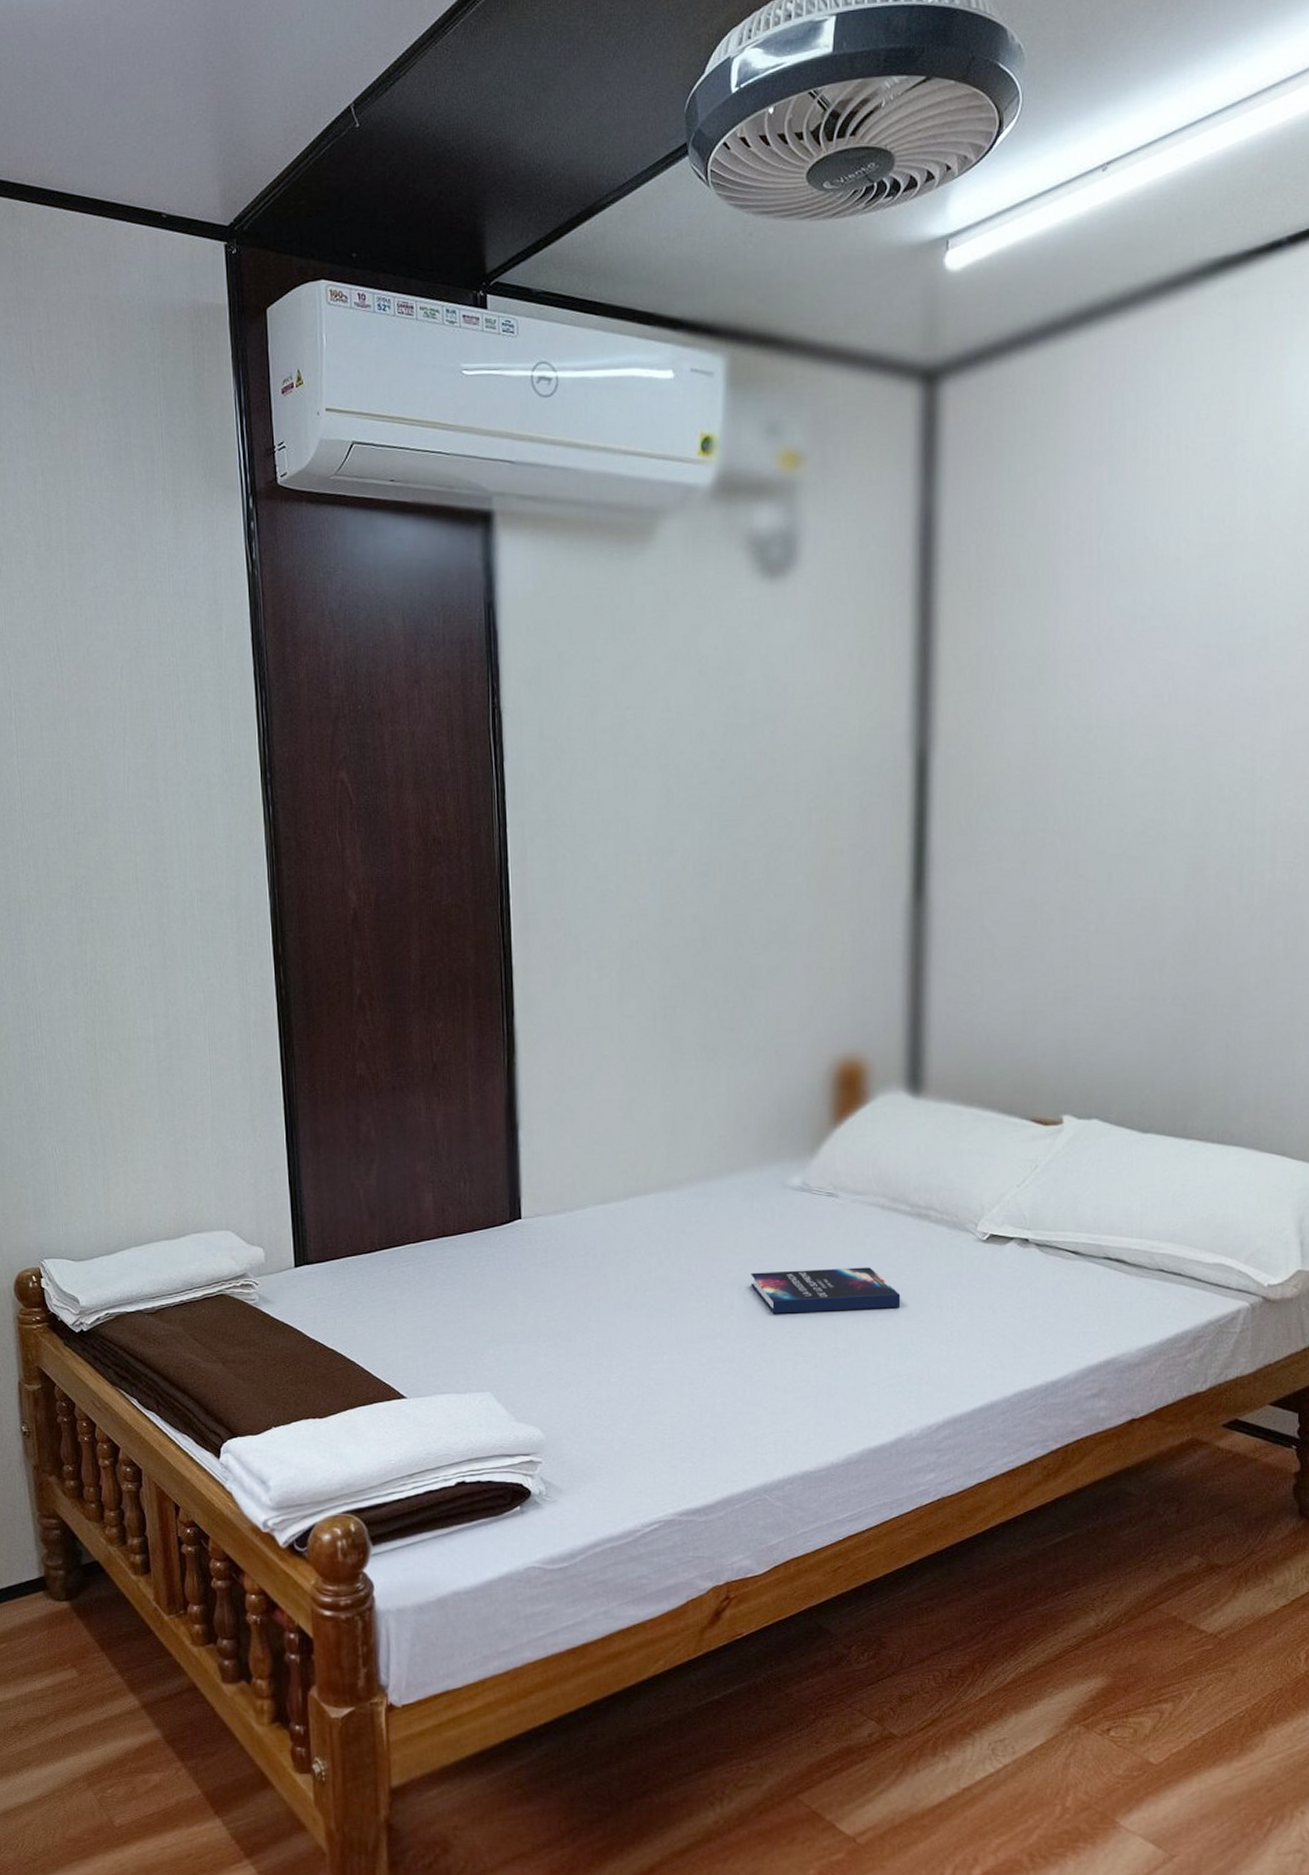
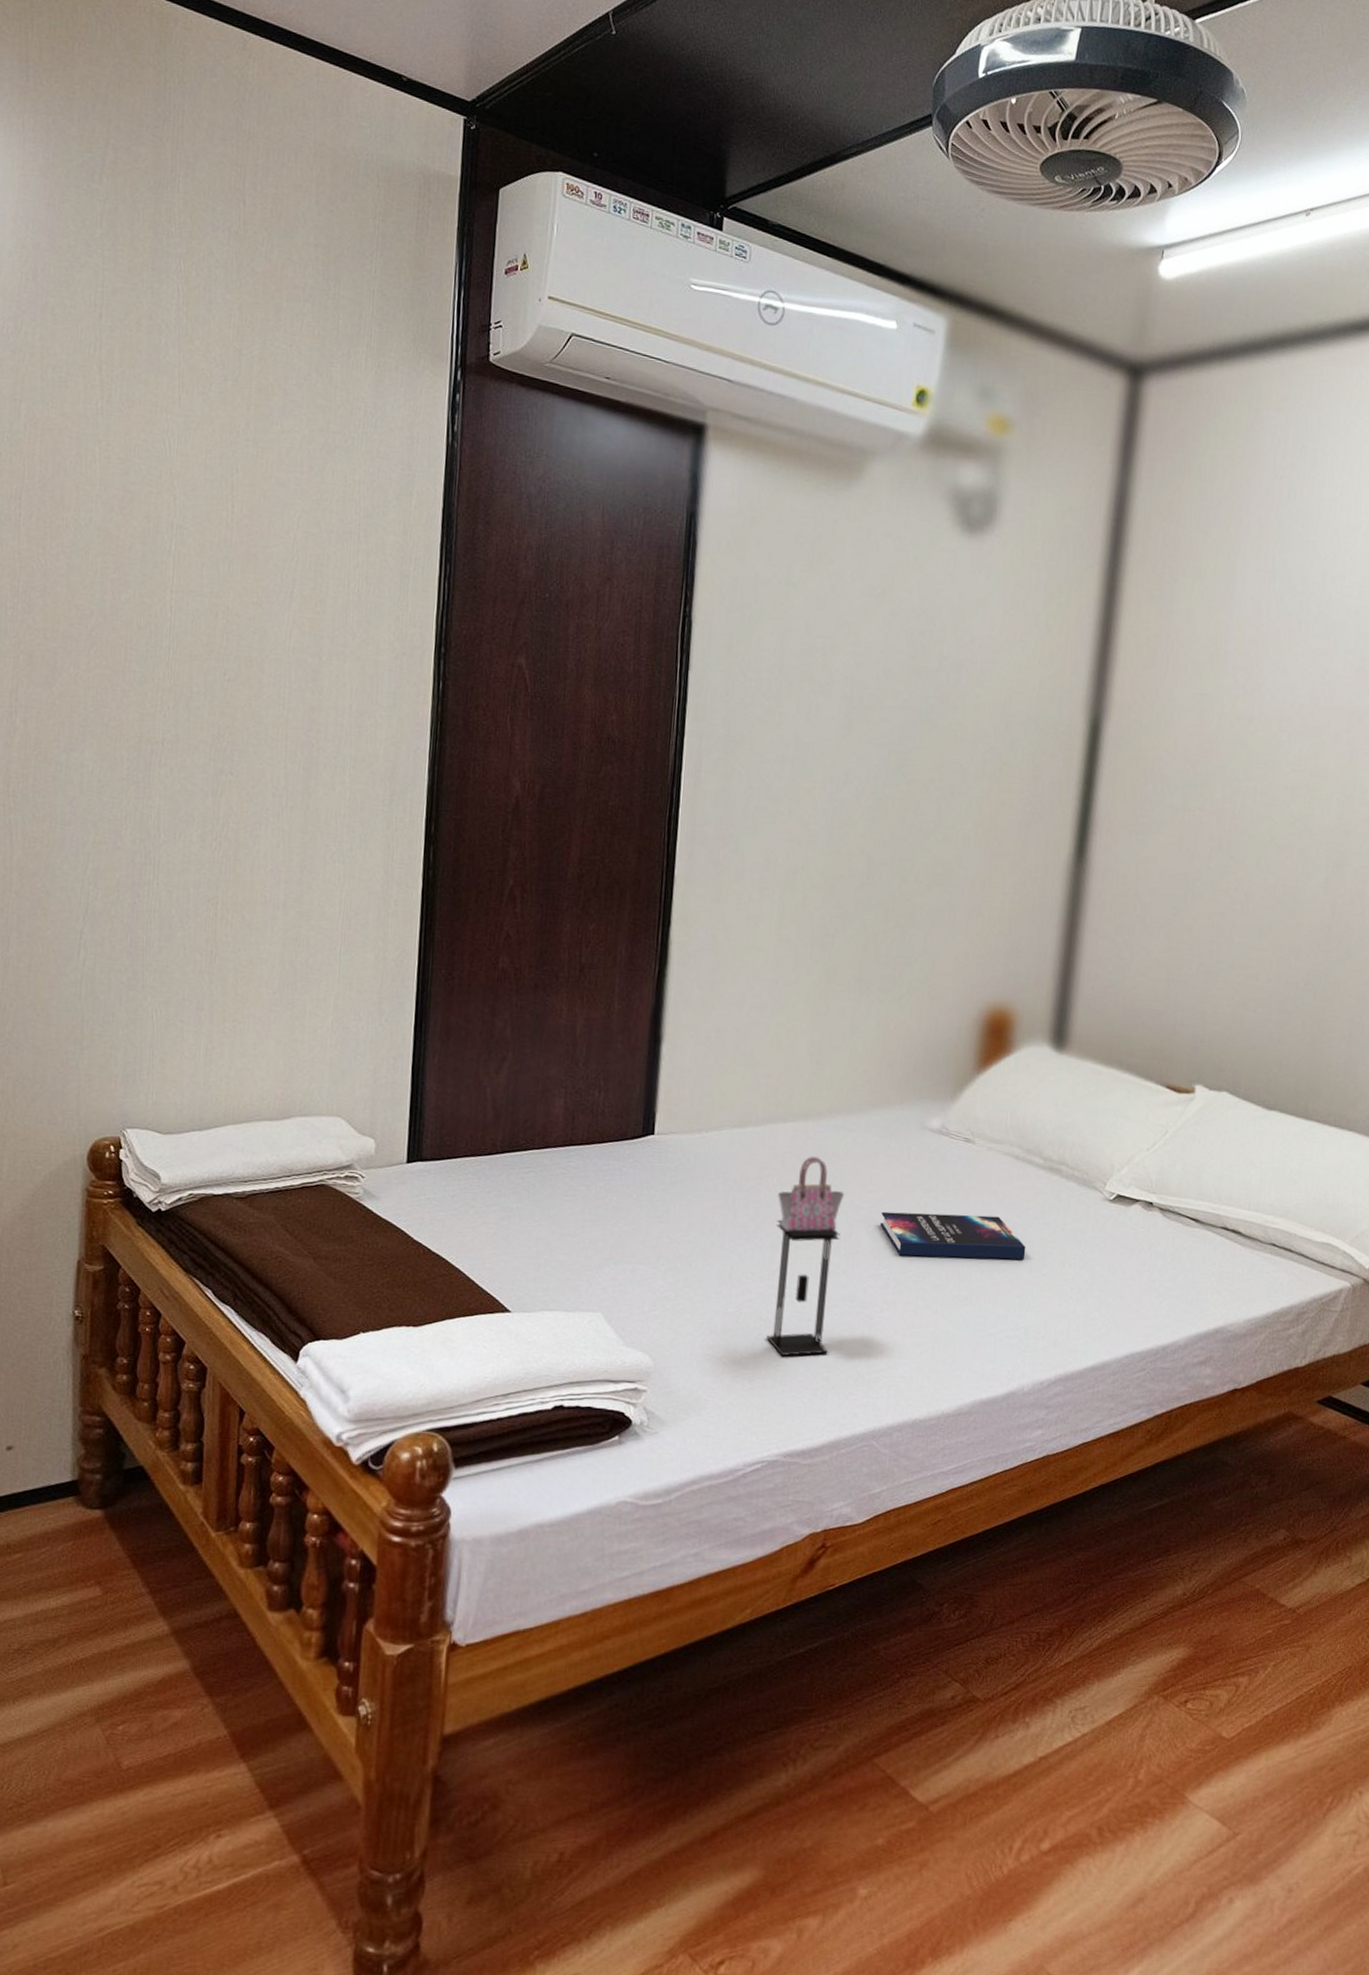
handbag: none [647,1224,713,1421] -> present [766,1156,845,1357]

